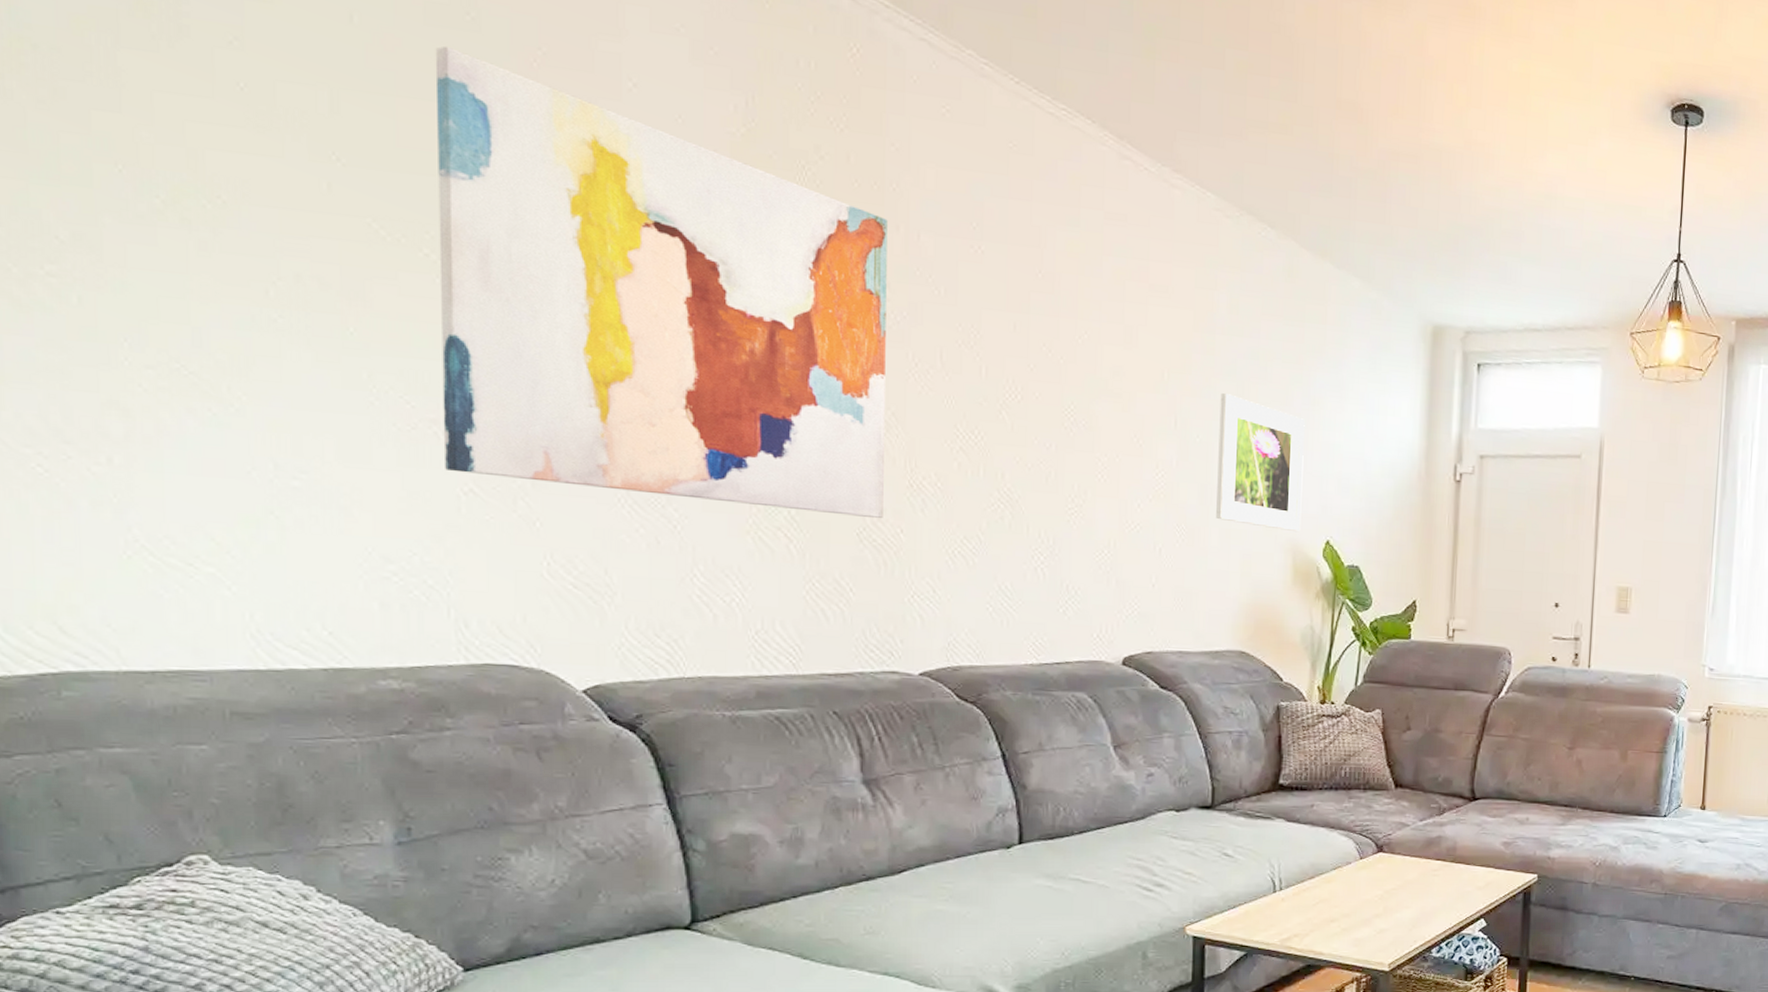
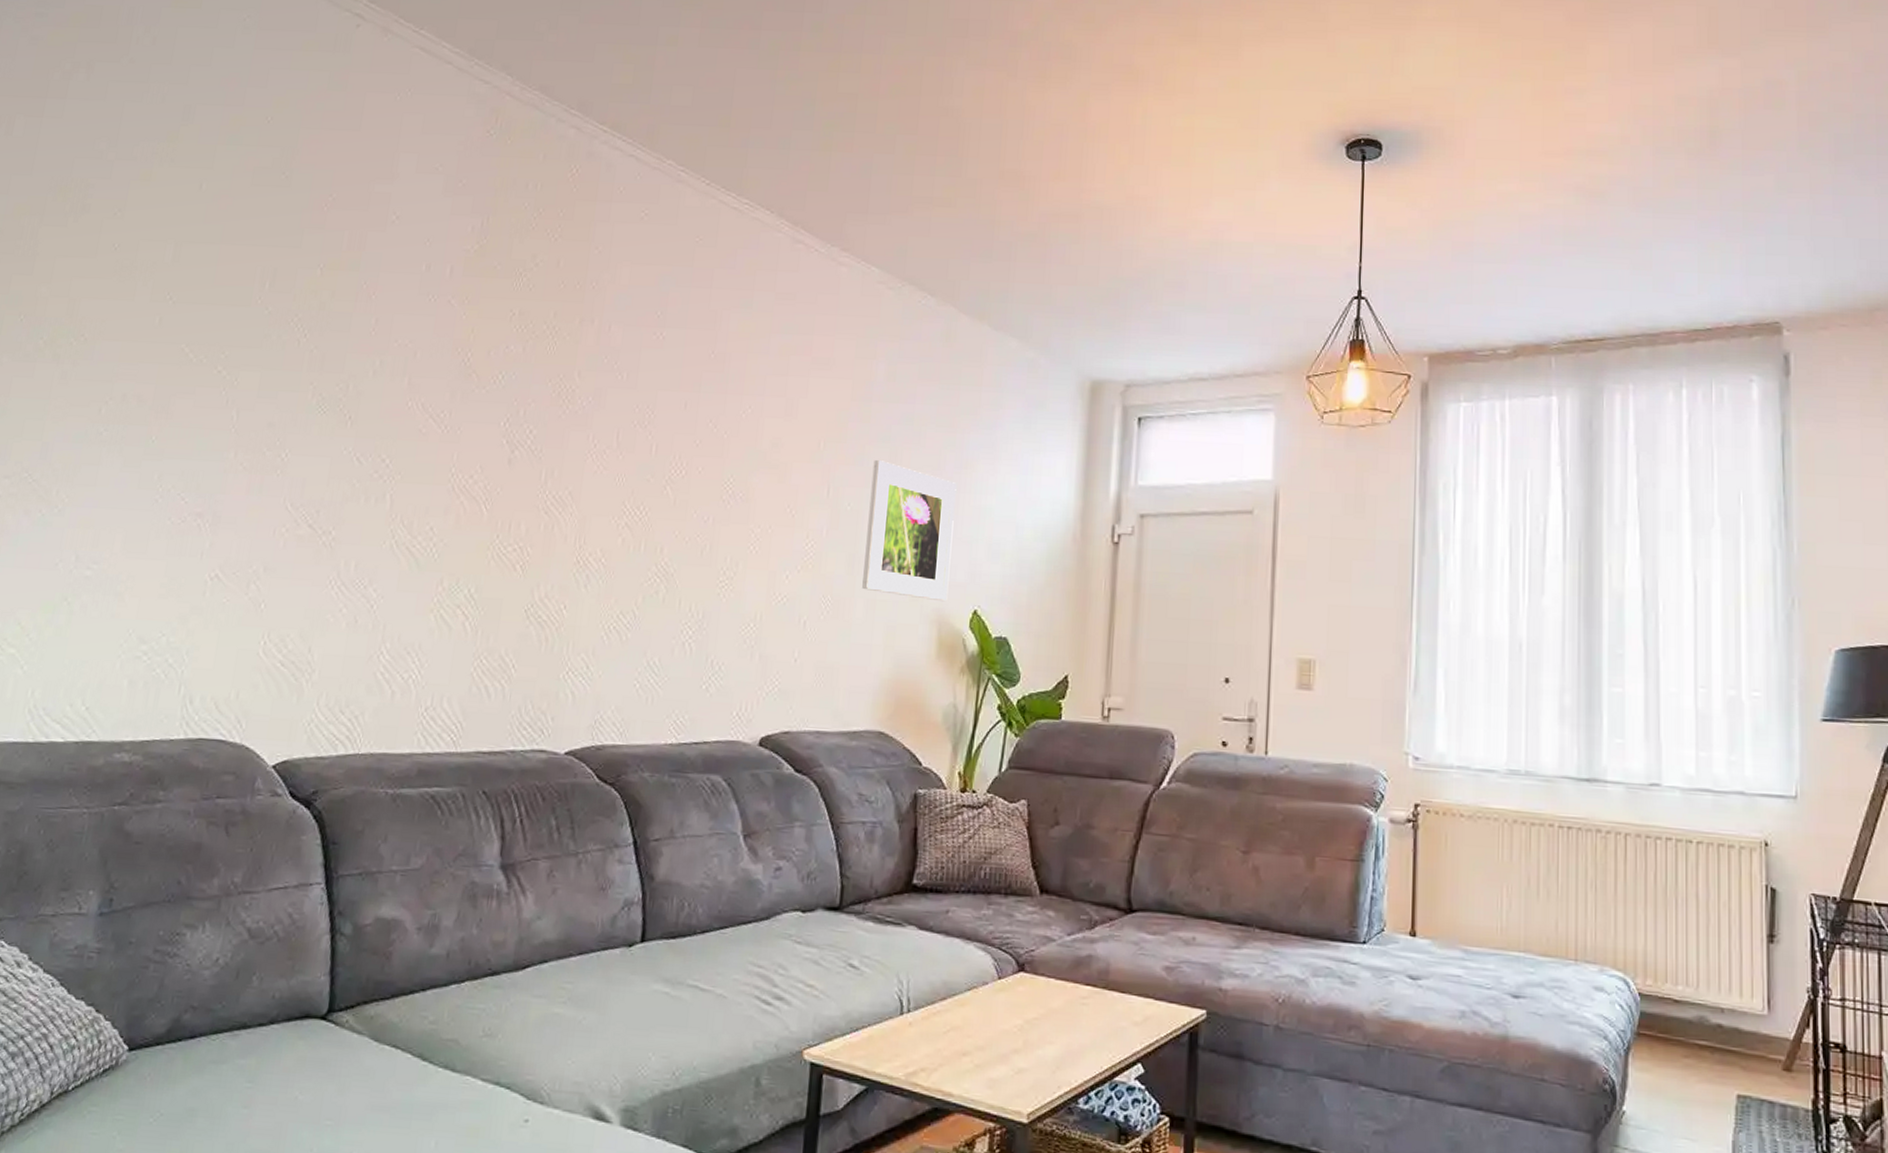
wall art: present [435,45,888,519] -> none [199,200,585,595]

